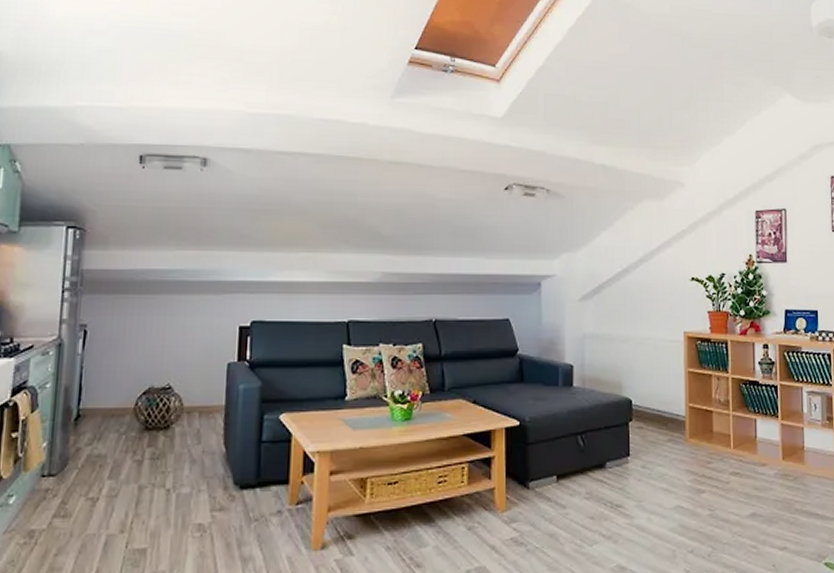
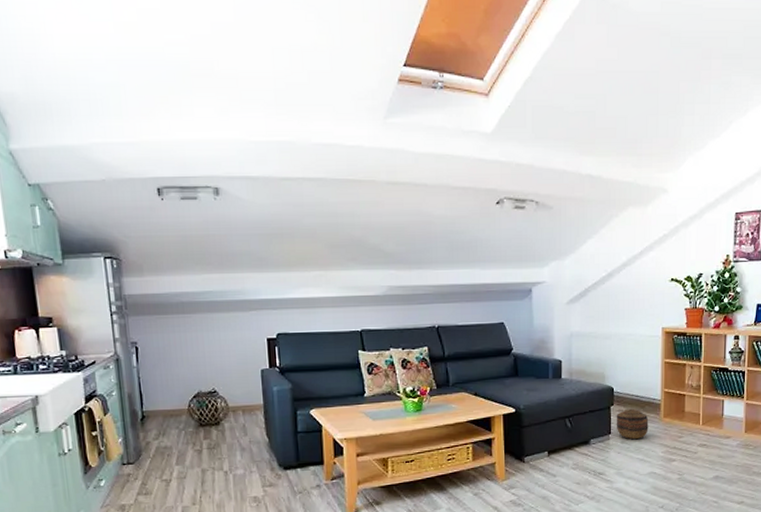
basket: none [635,425,673,464] -> present [616,408,649,440]

